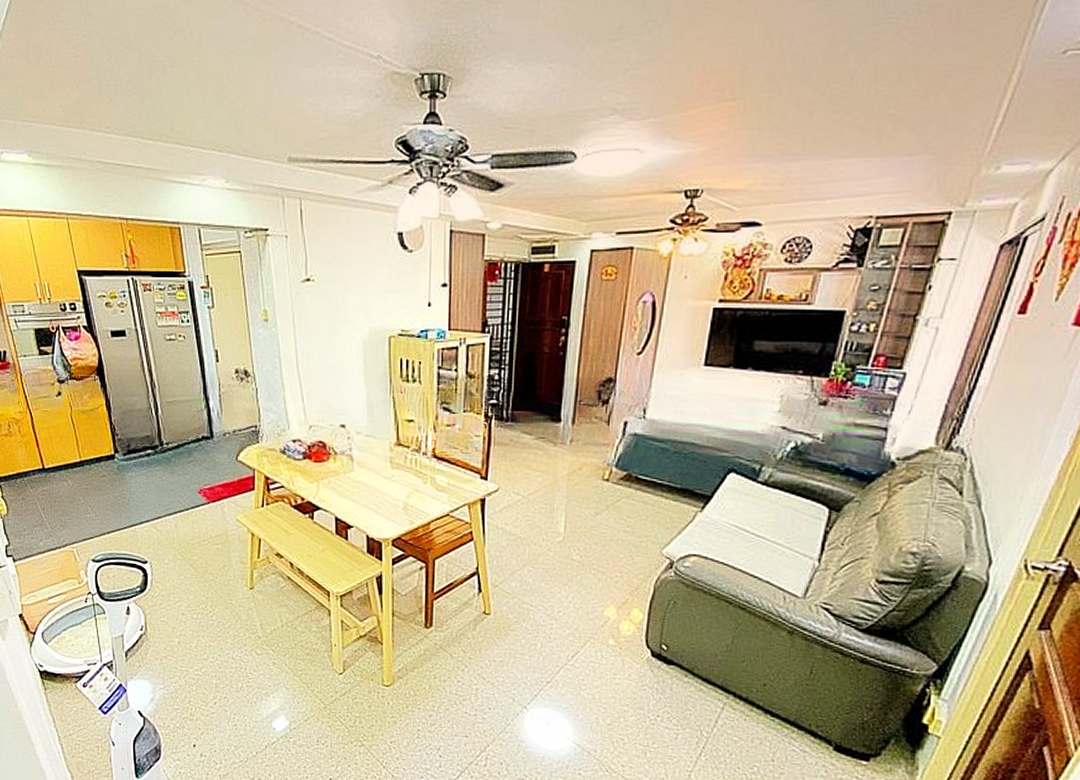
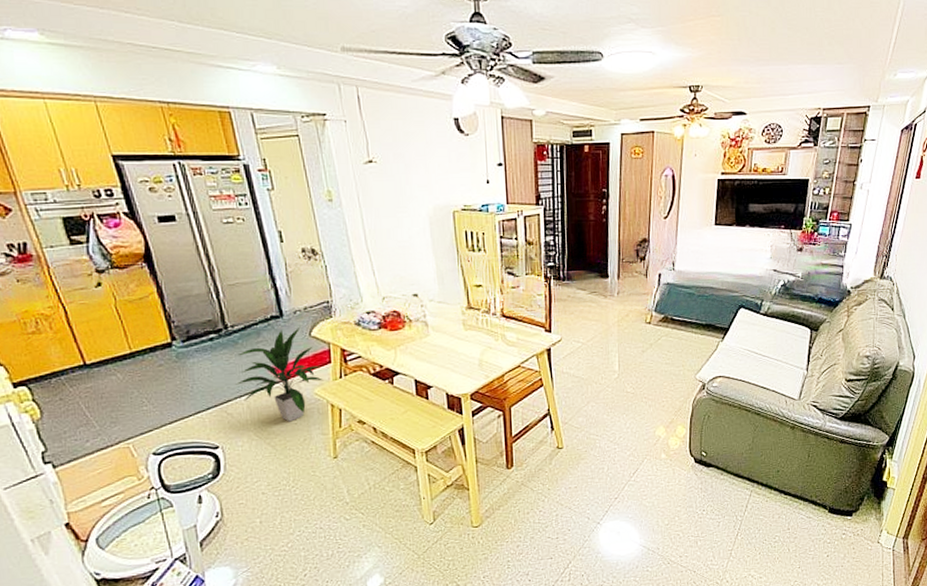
indoor plant: none [166,449,246,546] -> present [235,326,324,422]

